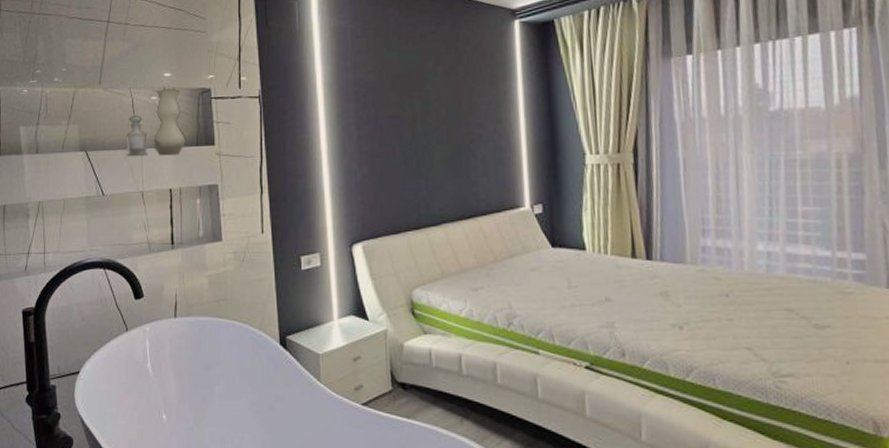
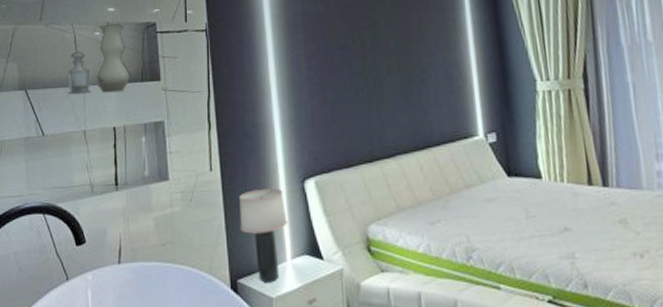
table lamp: none [289,251,335,340] -> present [239,188,288,283]

